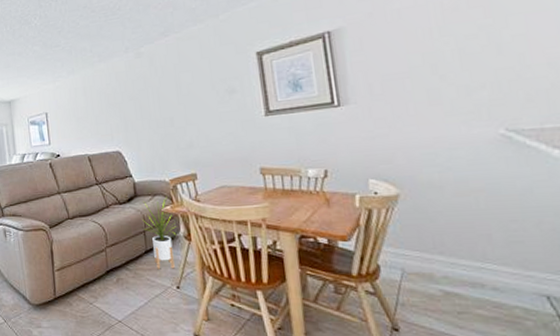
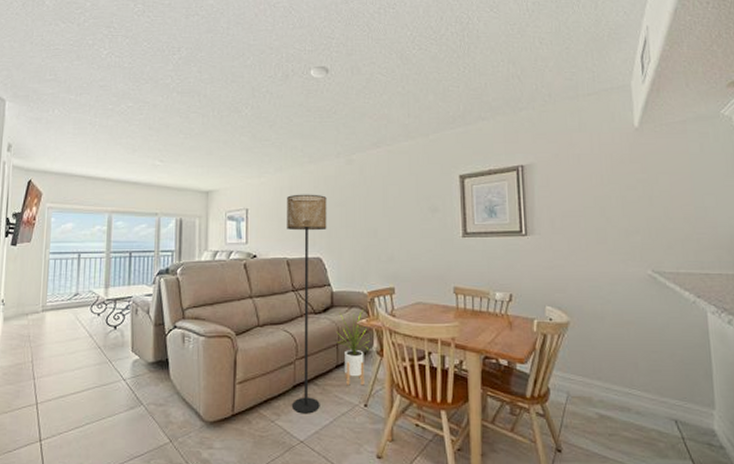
floor lamp: none [82,91,134,296] -> present [287,194,327,414]

